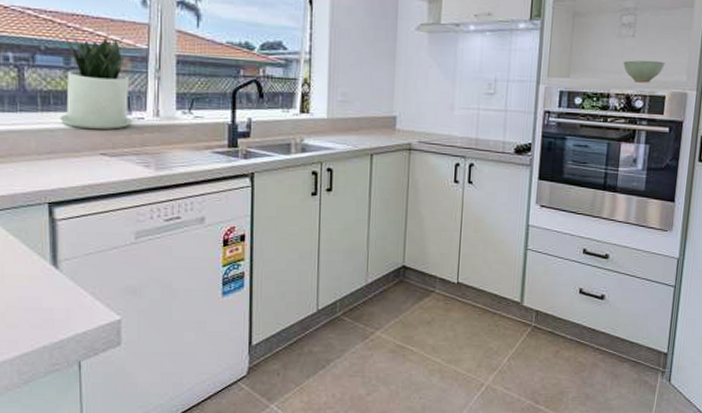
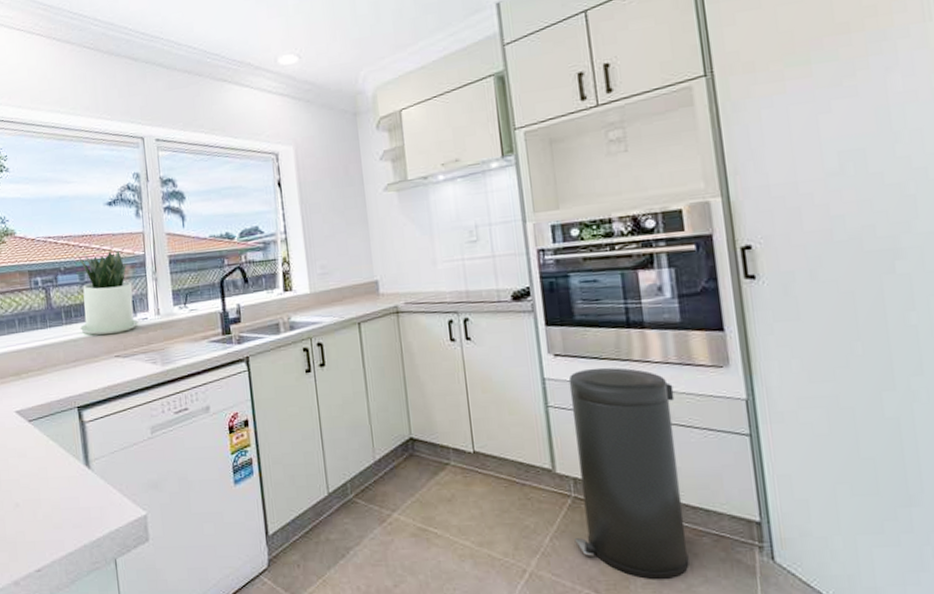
pedal bin: none [527,220,628,395] -> present [568,367,689,580]
bowl: present [623,60,665,83] -> none [621,171,673,201]

